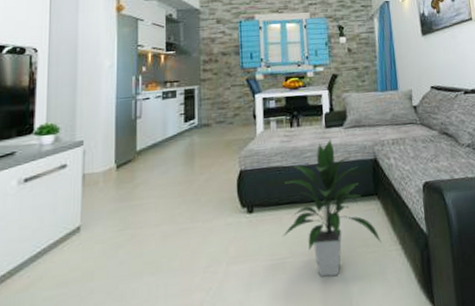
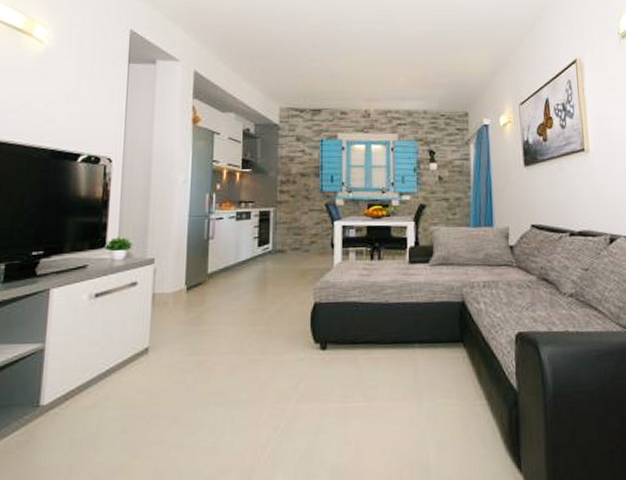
indoor plant: present [282,138,382,277] -> none [356,275,465,427]

